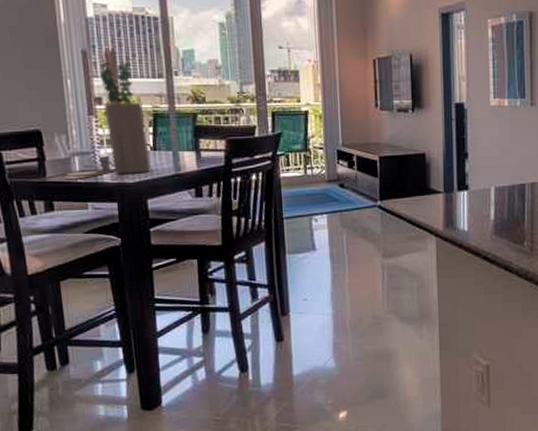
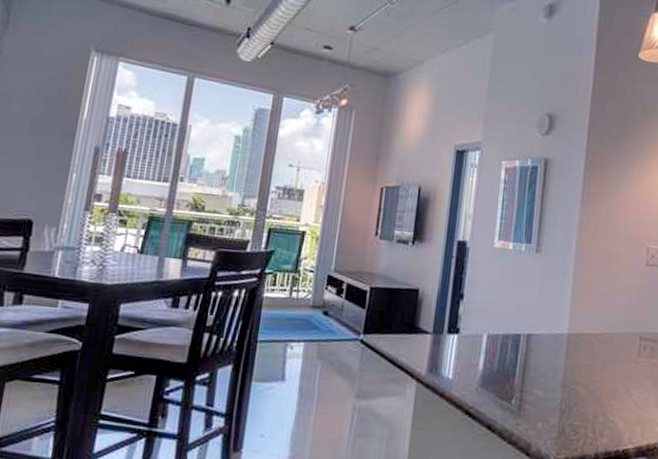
place setting: present [34,156,116,181] -> none [11,253,97,275]
vase: present [100,52,151,174] -> none [95,153,142,276]

